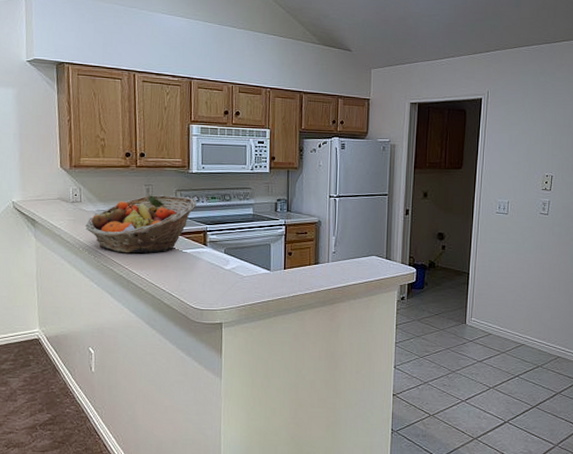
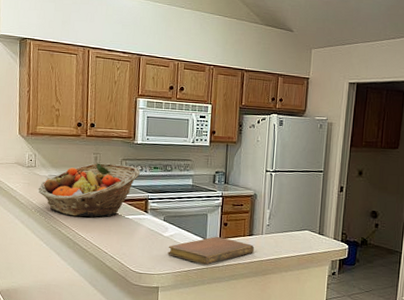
notebook: none [230,266,321,298] -> present [168,236,255,266]

